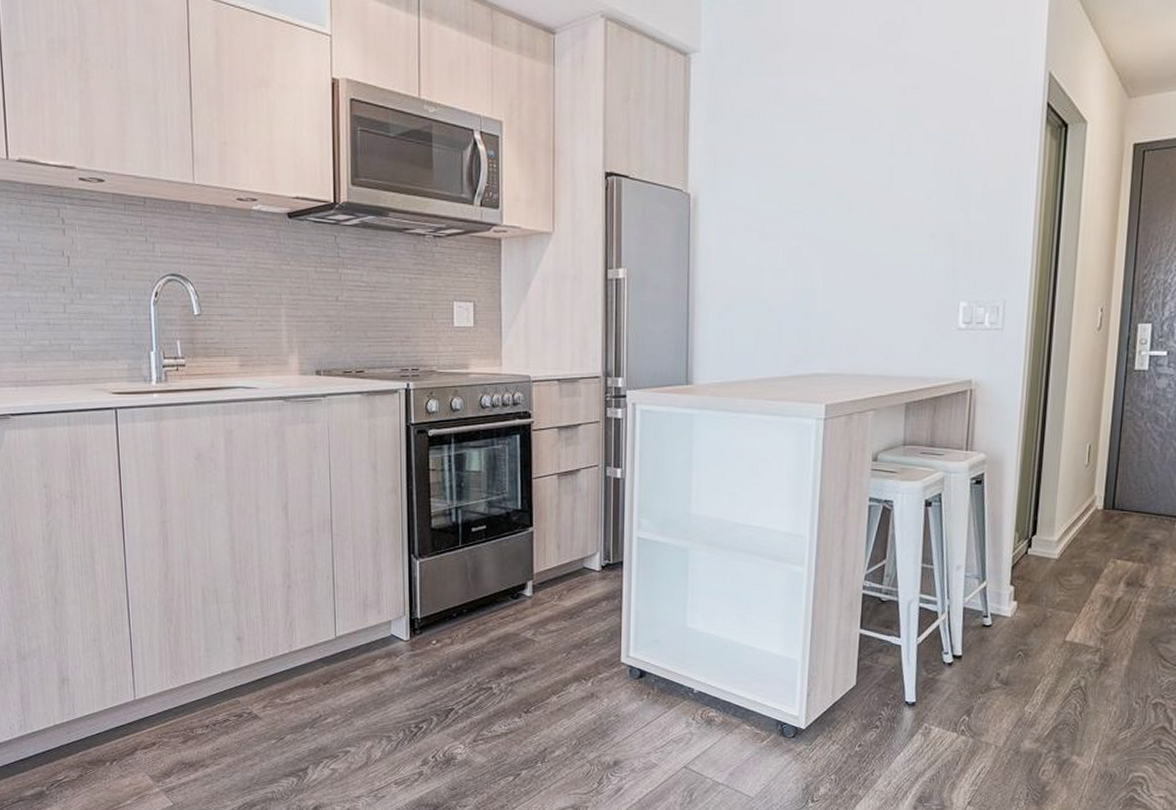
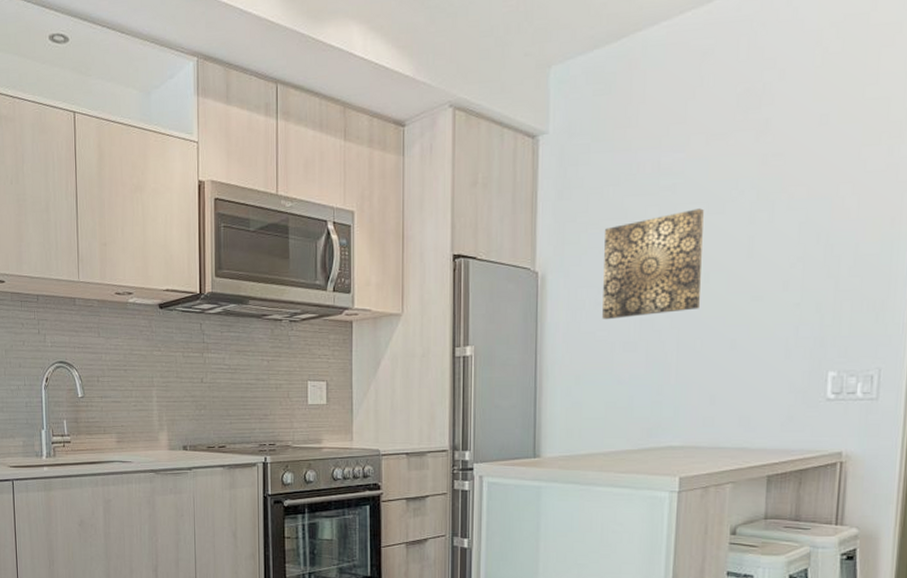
wall art: none [753,137,848,246] -> present [602,208,704,320]

